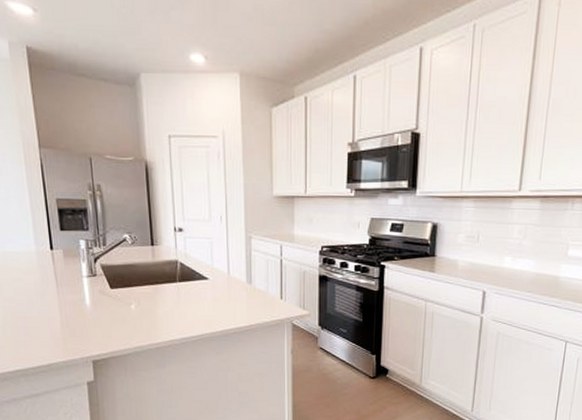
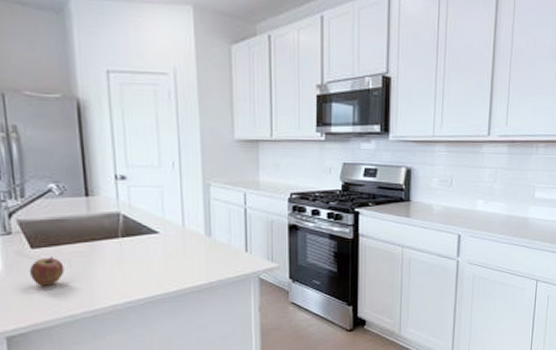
fruit: none [109,296,135,320] -> present [29,257,65,286]

